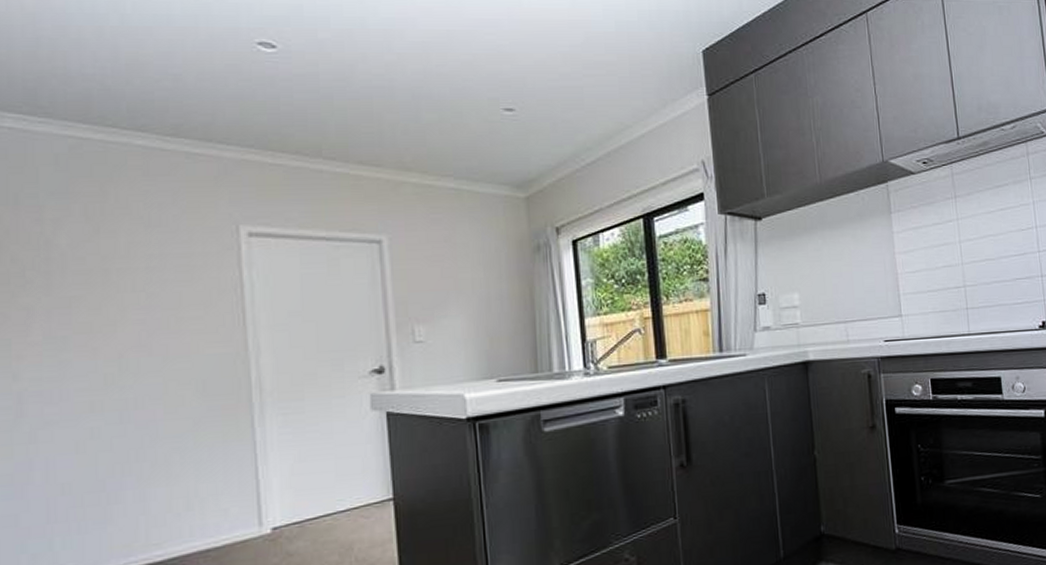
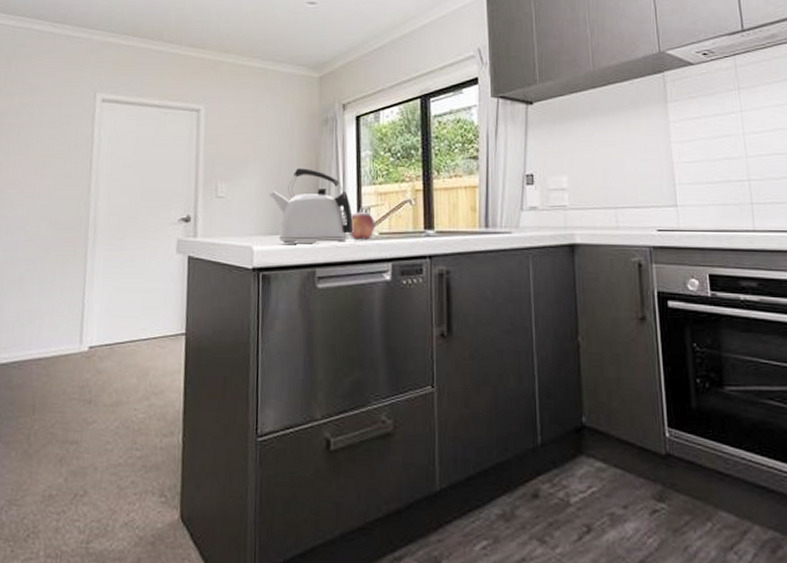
kettle: none [478,302,580,388] -> present [269,168,354,244]
fruit: none [574,345,604,378] -> present [348,211,376,241]

